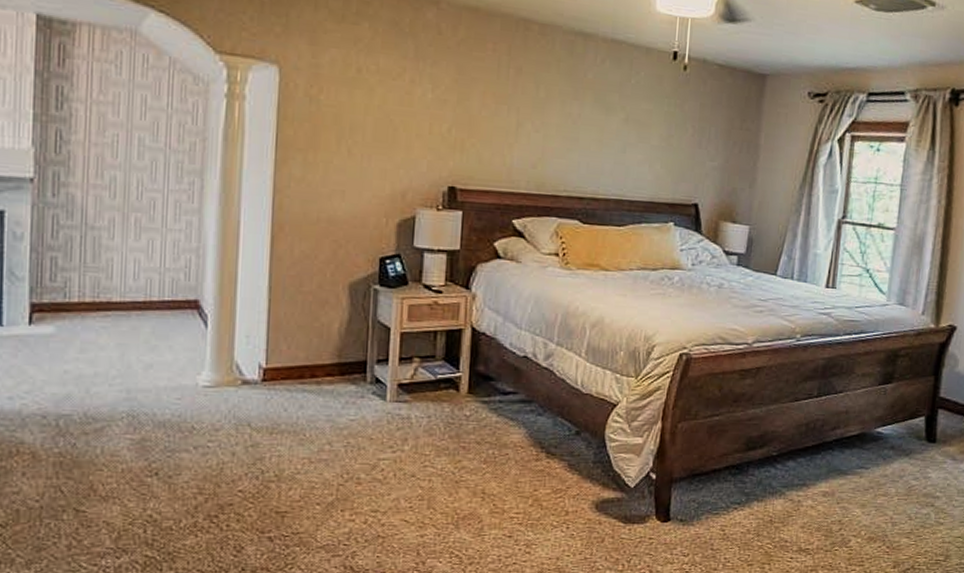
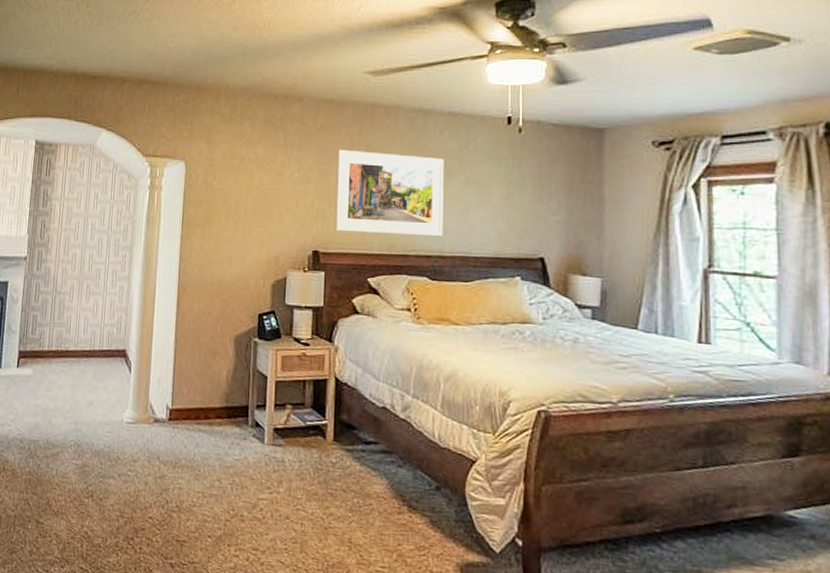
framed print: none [475,69,604,176] -> present [334,149,444,236]

